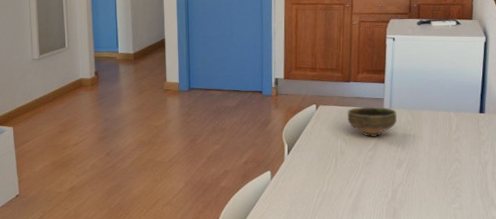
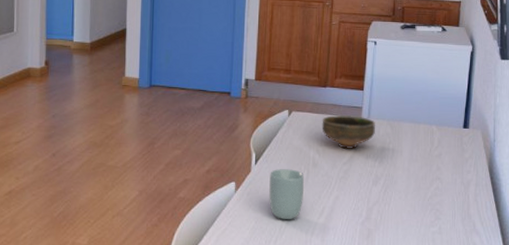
cup: none [301,157,334,202] -> present [269,169,305,219]

